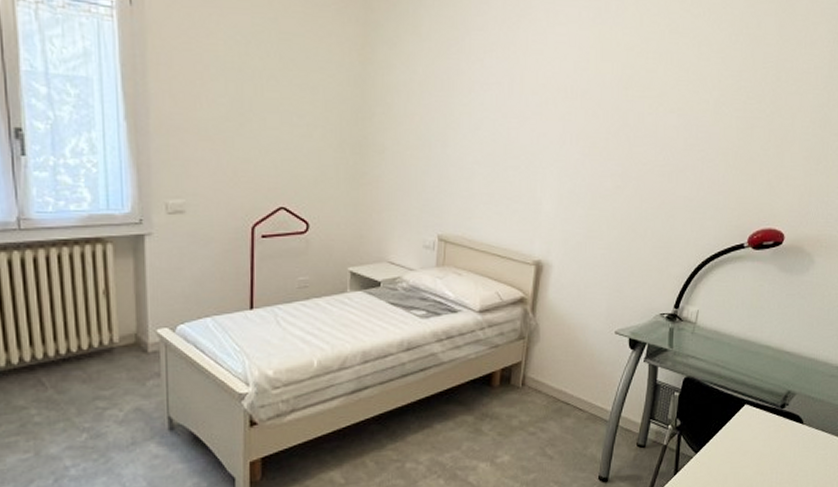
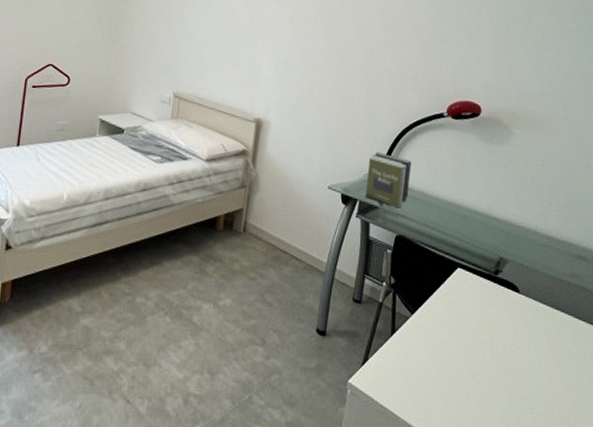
books: none [655,290,706,349] -> present [365,152,412,208]

